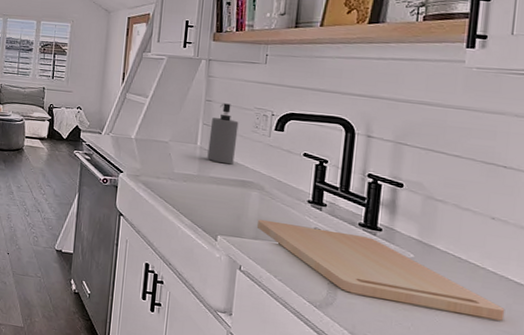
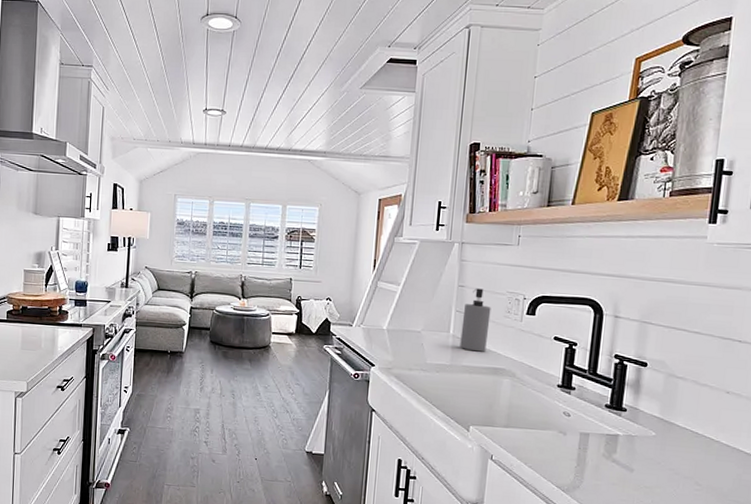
cutting board: present [257,219,505,321] -> none [509,406,736,491]

